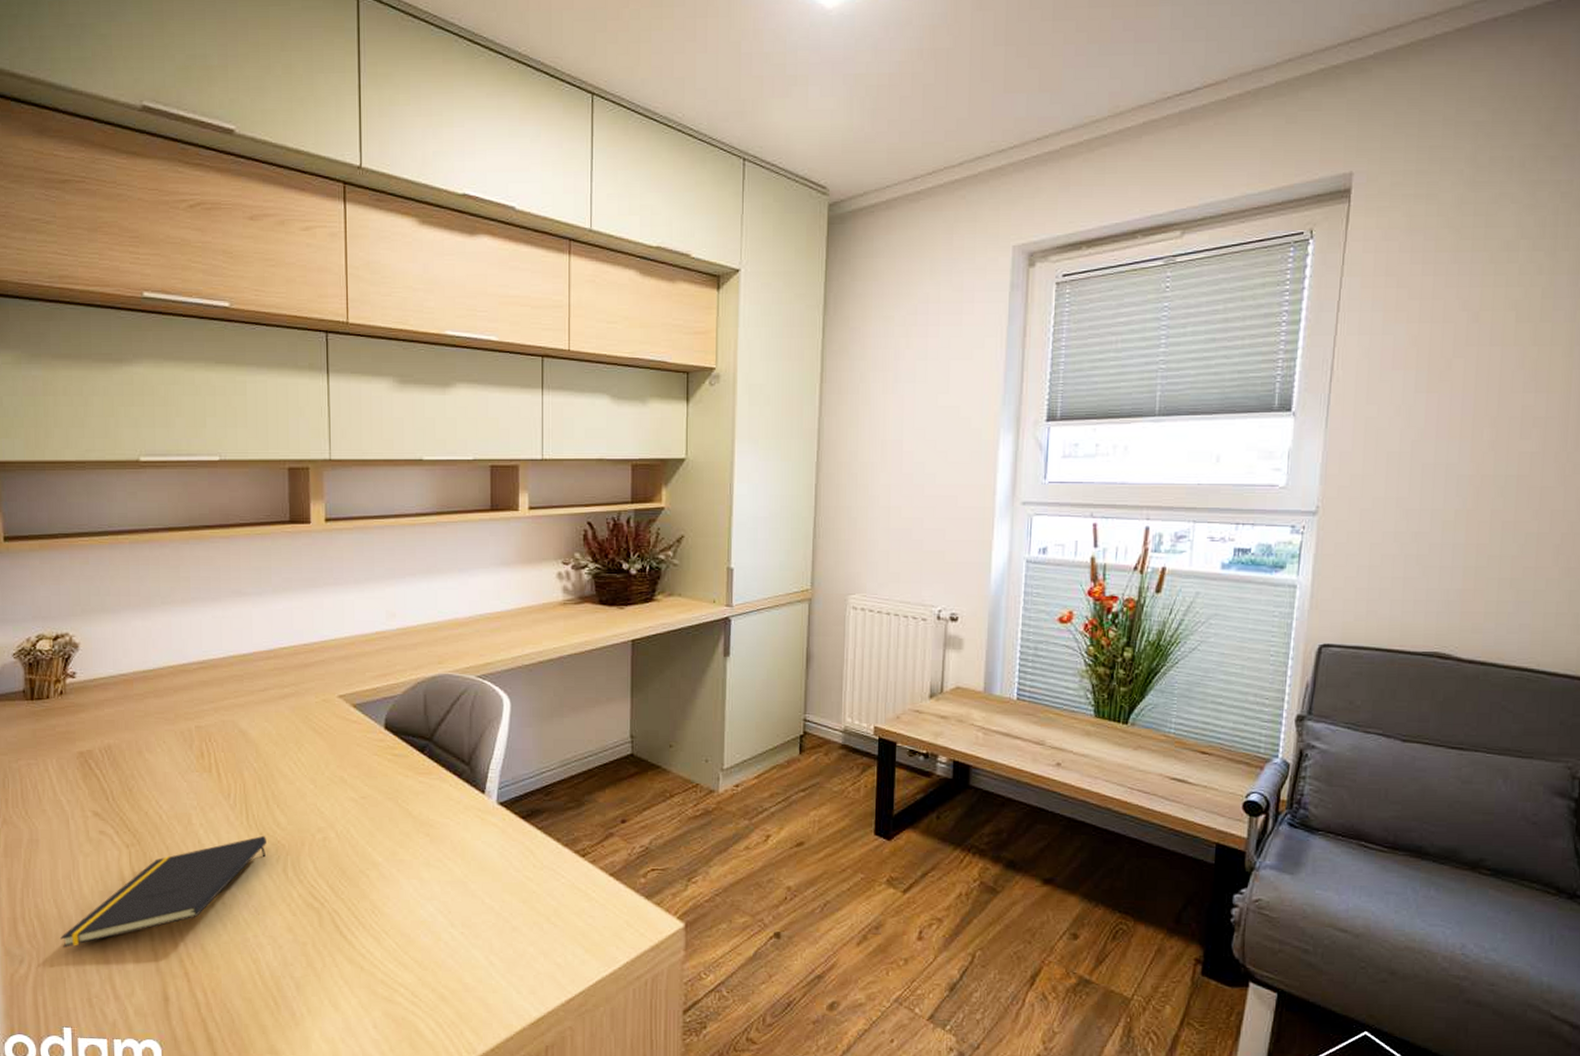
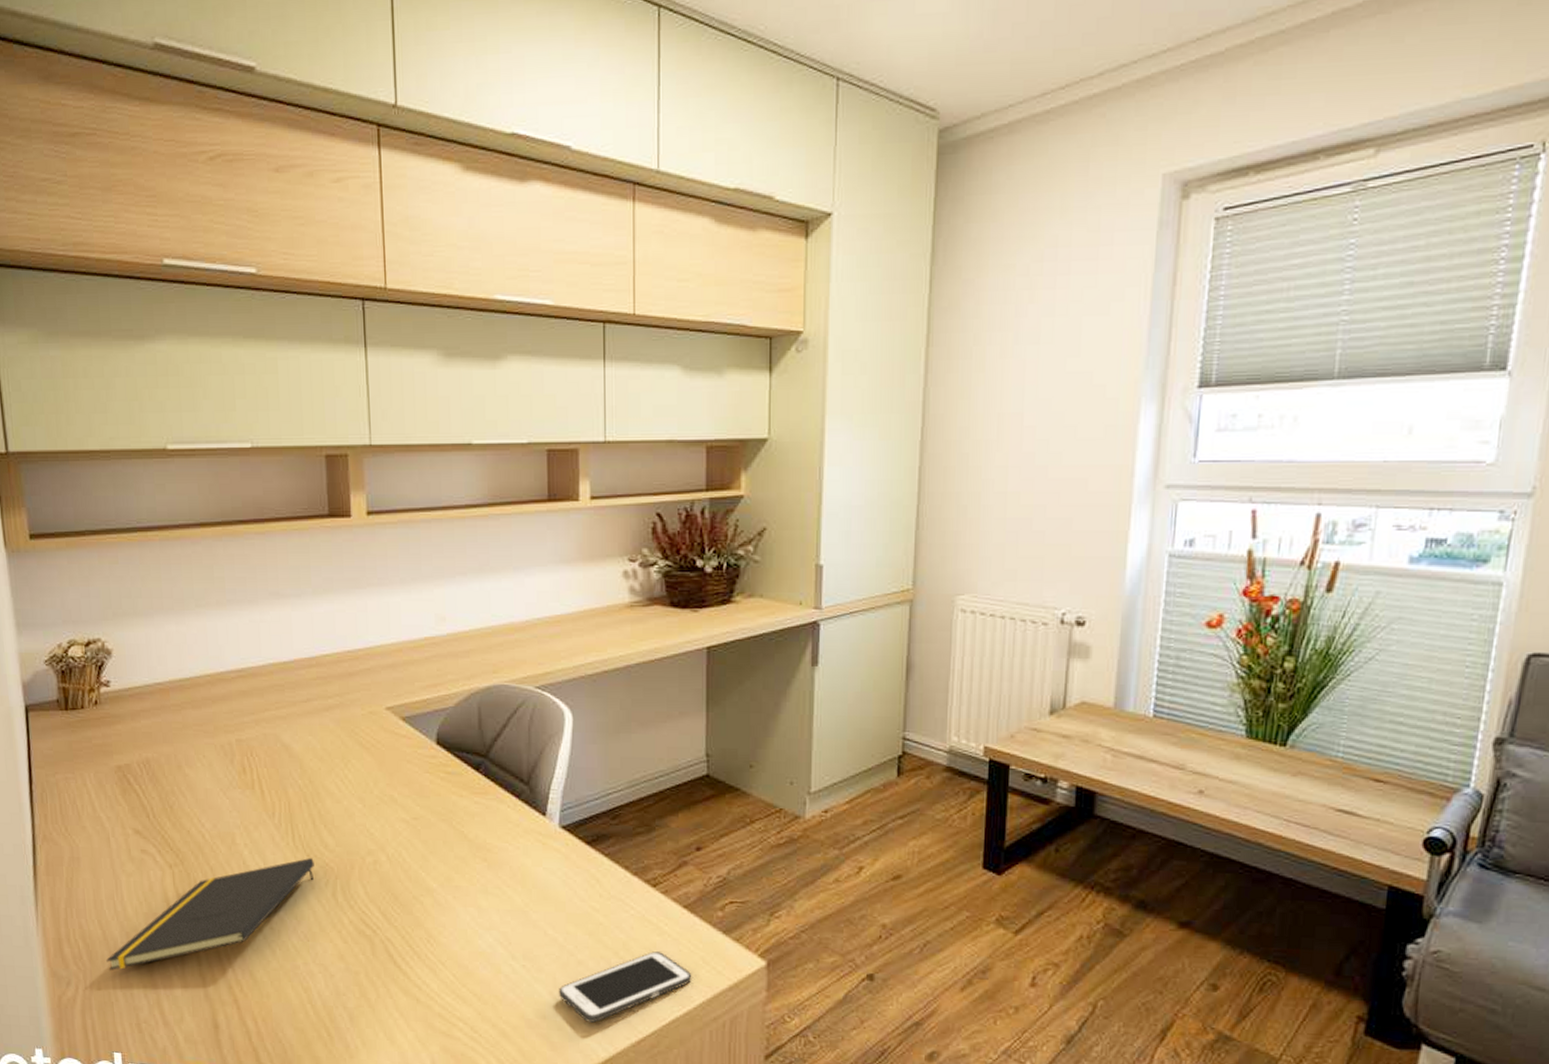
cell phone: none [495,916,617,984] -> present [559,951,692,1023]

